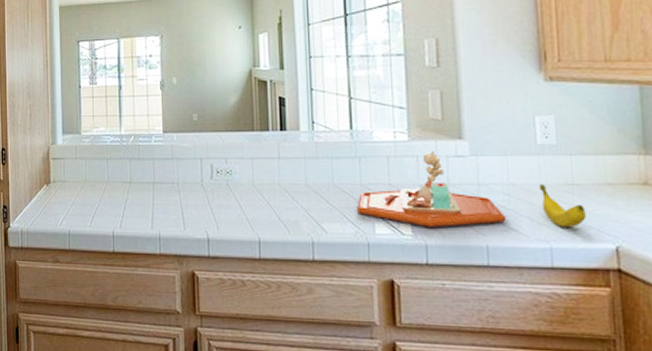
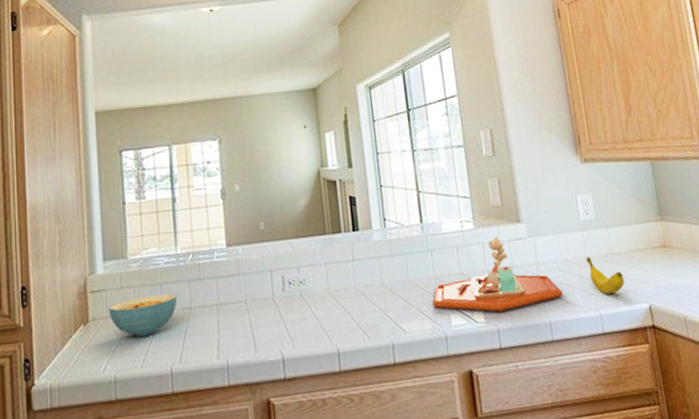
cereal bowl: none [66,167,120,201] -> present [109,293,178,337]

